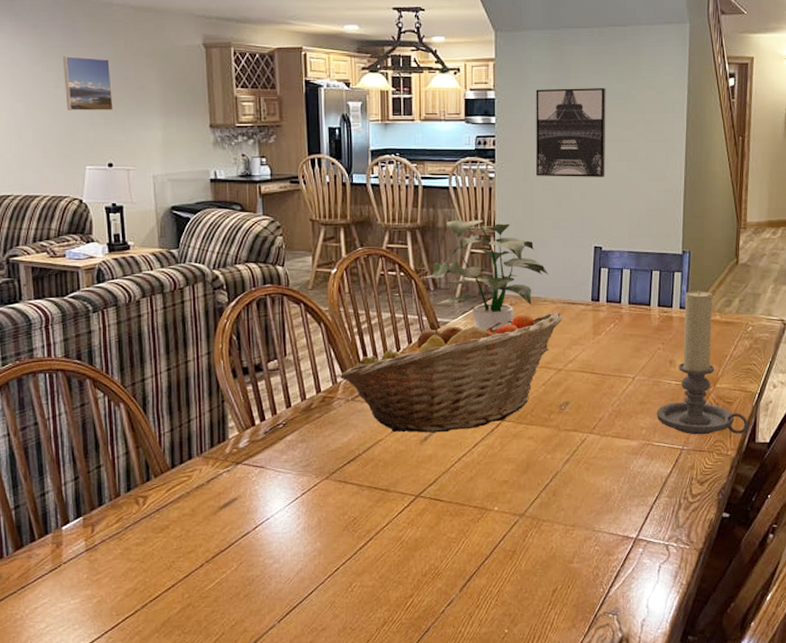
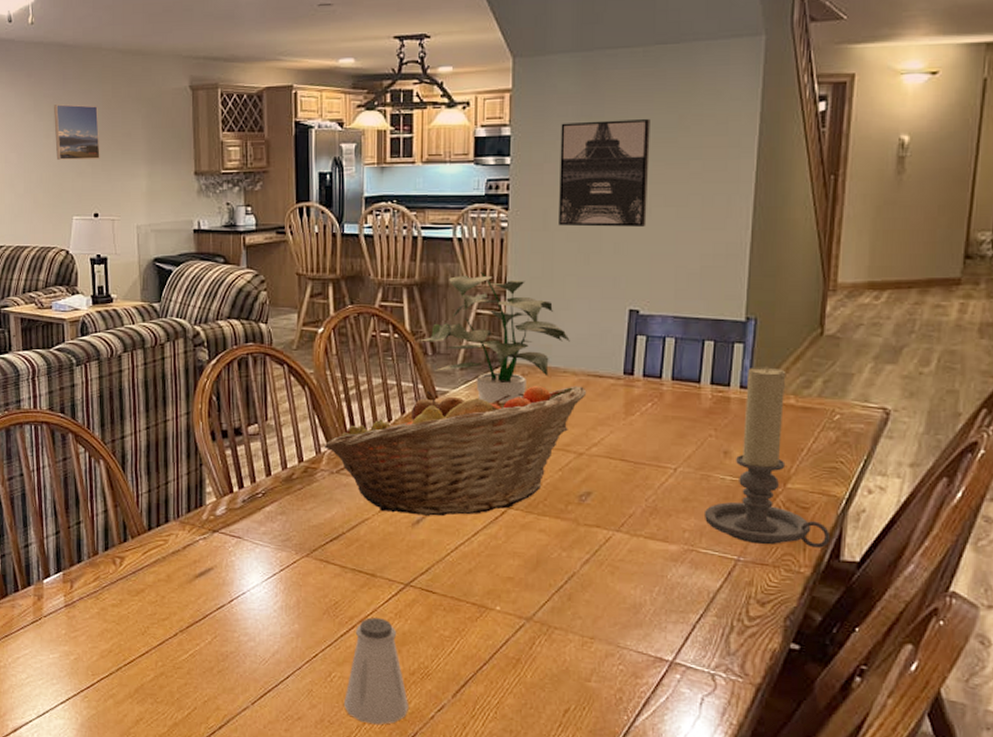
saltshaker: none [363,528,422,626] -> present [343,617,409,725]

